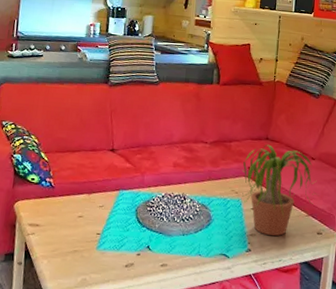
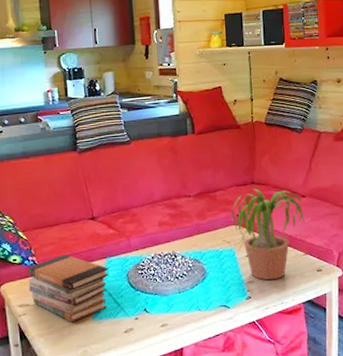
book stack: none [41,181,121,249] -> present [28,255,110,323]

